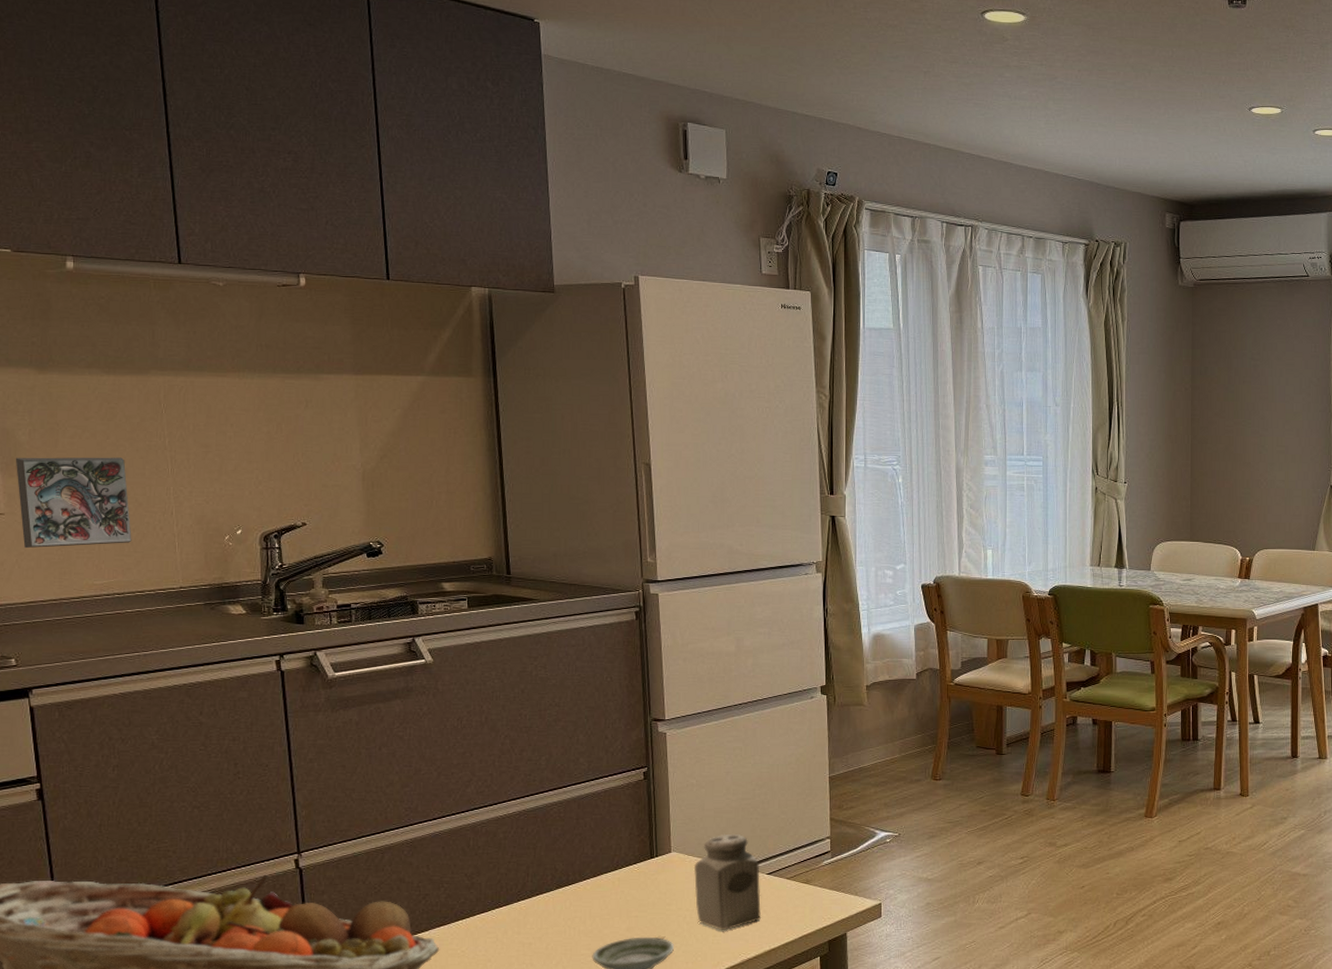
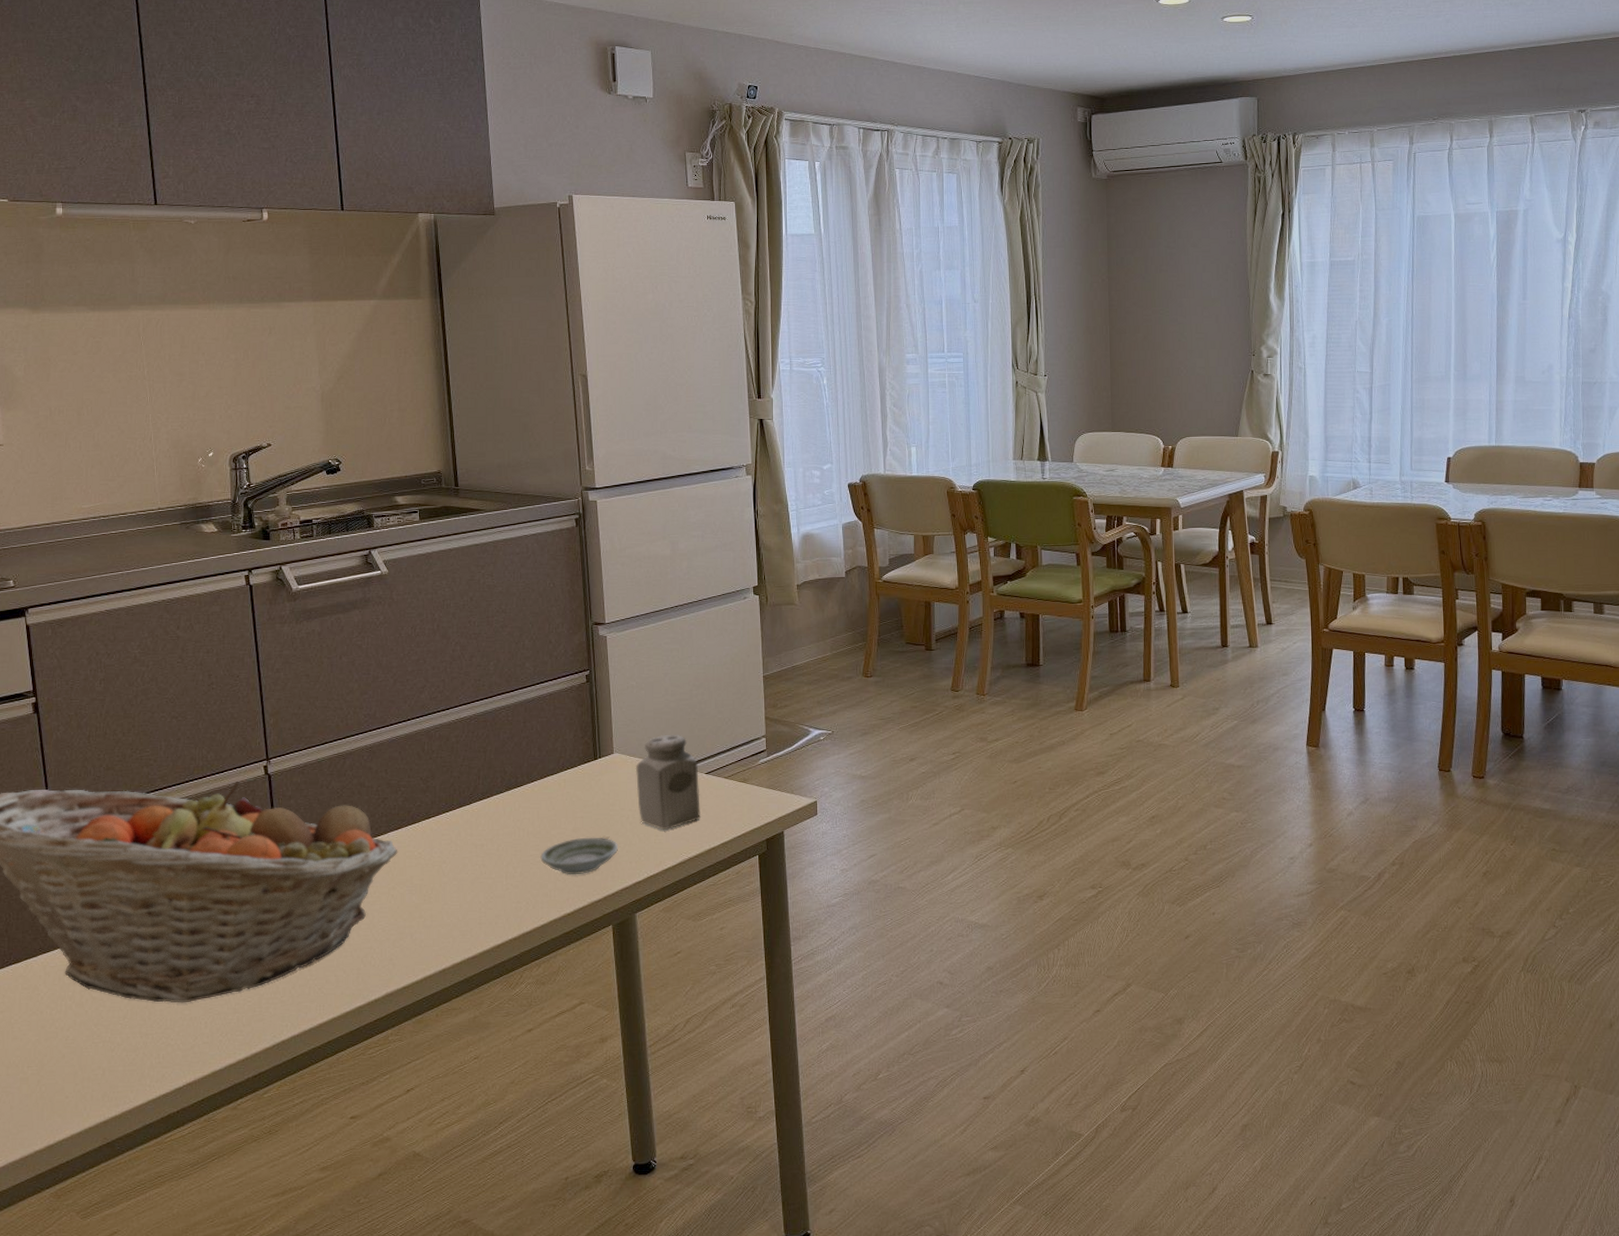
decorative tile: present [15,457,132,549] -> none [12,388,115,477]

